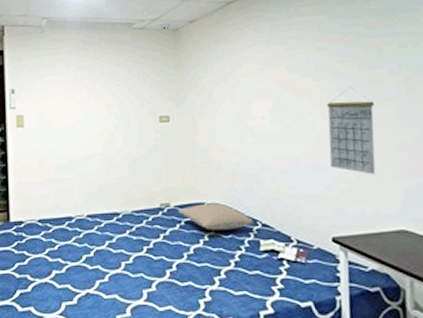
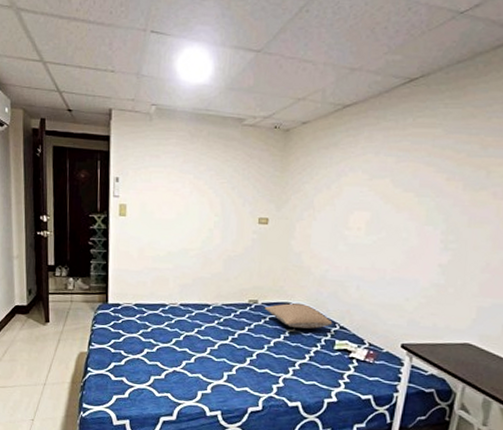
calendar: present [326,86,376,175] -> none [413,206,470,292]

